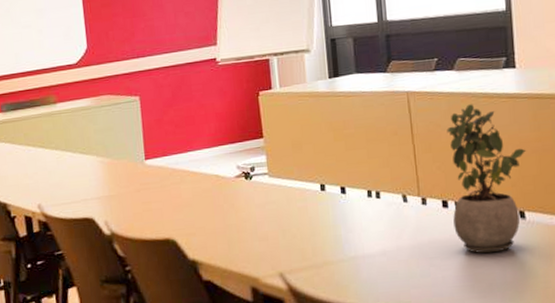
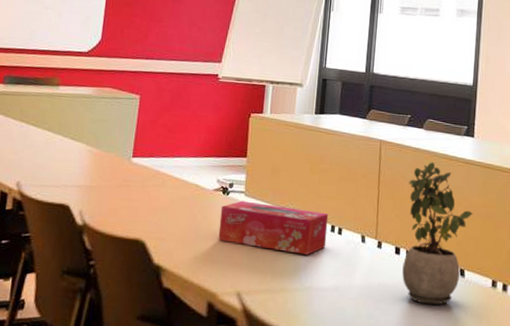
tissue box: none [246,179,365,226] -> present [218,200,329,255]

